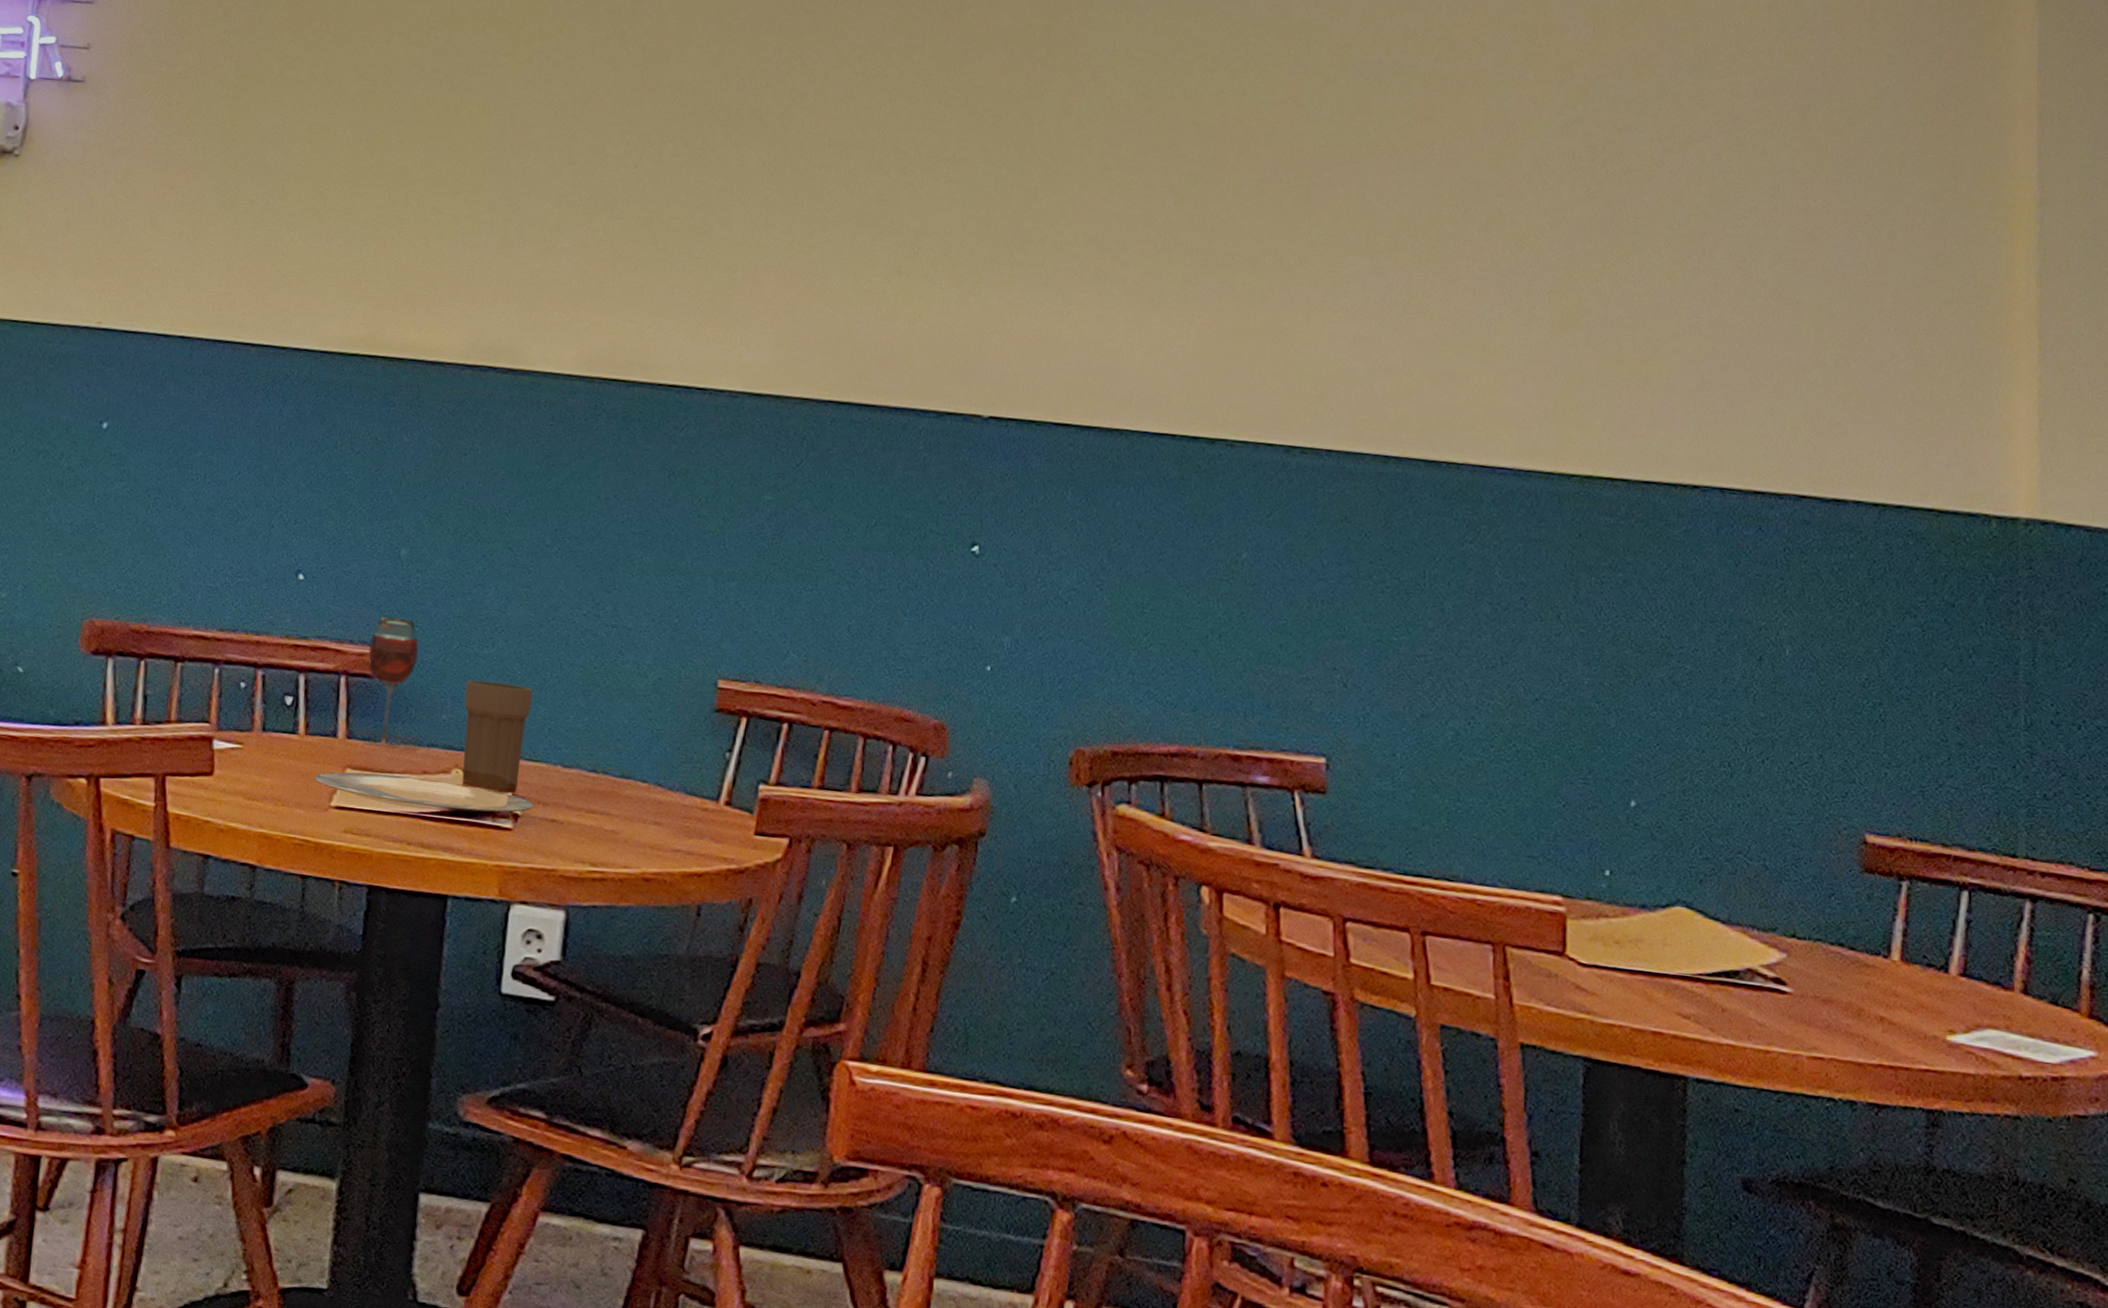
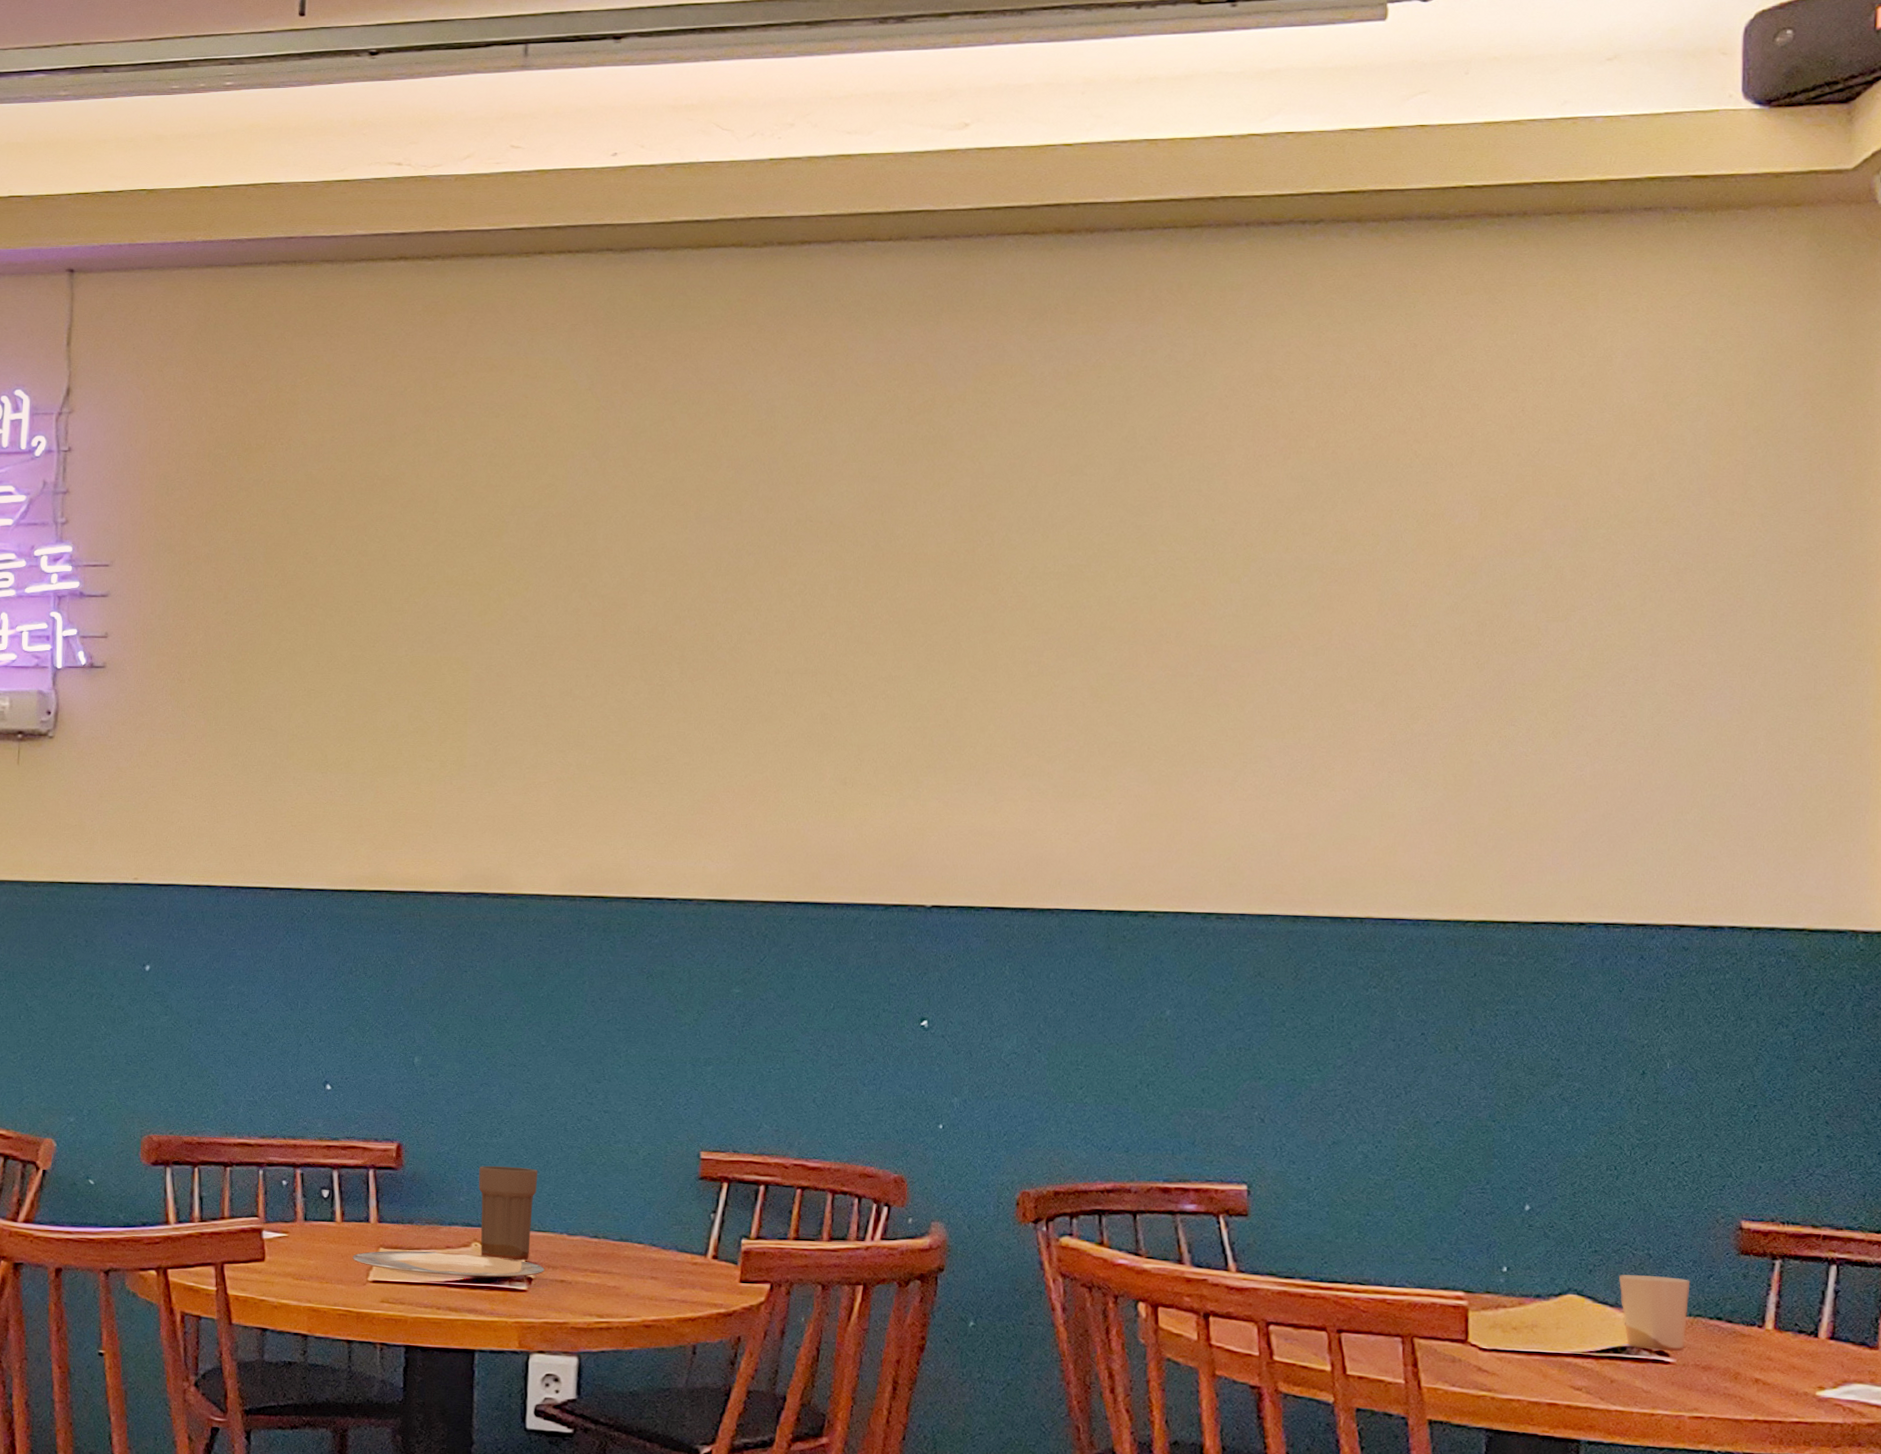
wineglass: present [362,616,420,750] -> none [392,1116,436,1229]
cup: none [1731,887,1810,980] -> present [1618,1274,1691,1352]

